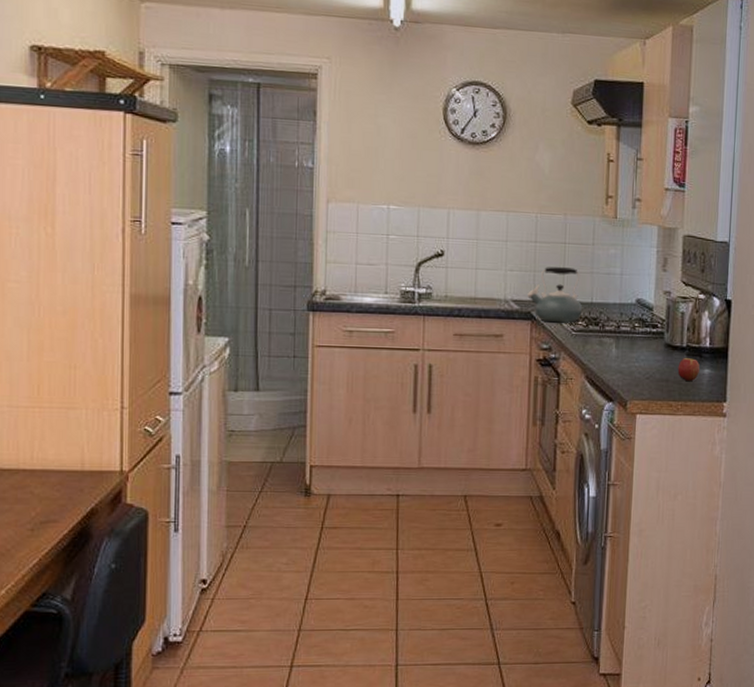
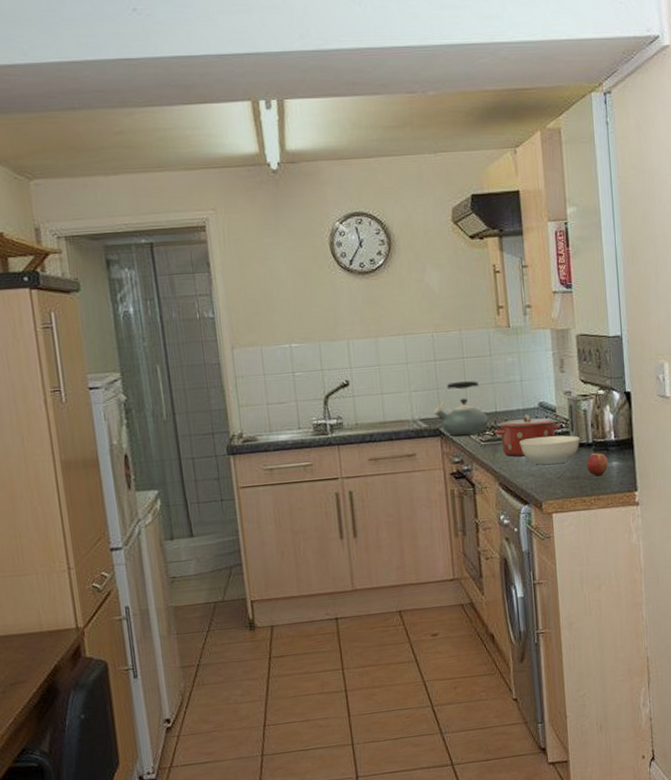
casserole: none [587,309,657,352] -> present [494,414,561,457]
bowl: none [611,333,674,365] -> present [519,435,580,465]

